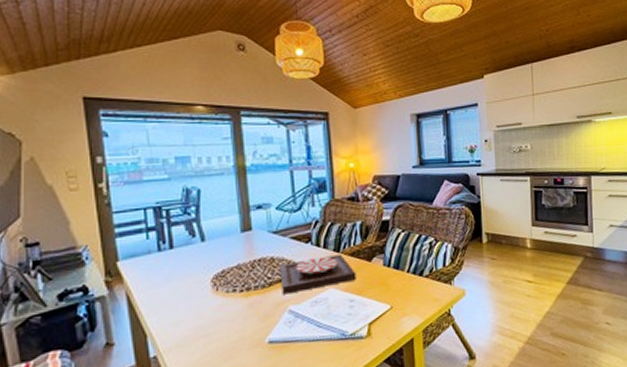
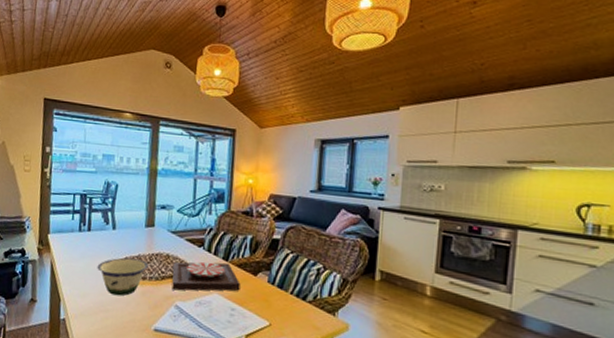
bowl: none [188,269,252,316] -> present [97,257,149,296]

